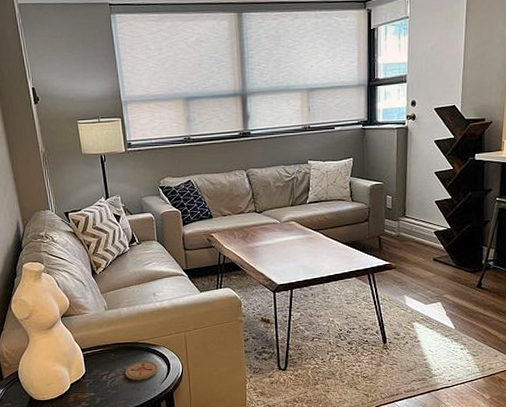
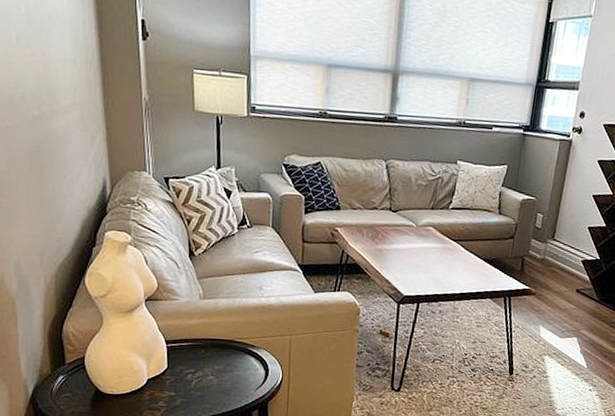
coaster: present [125,361,159,380] -> none [214,362,255,384]

